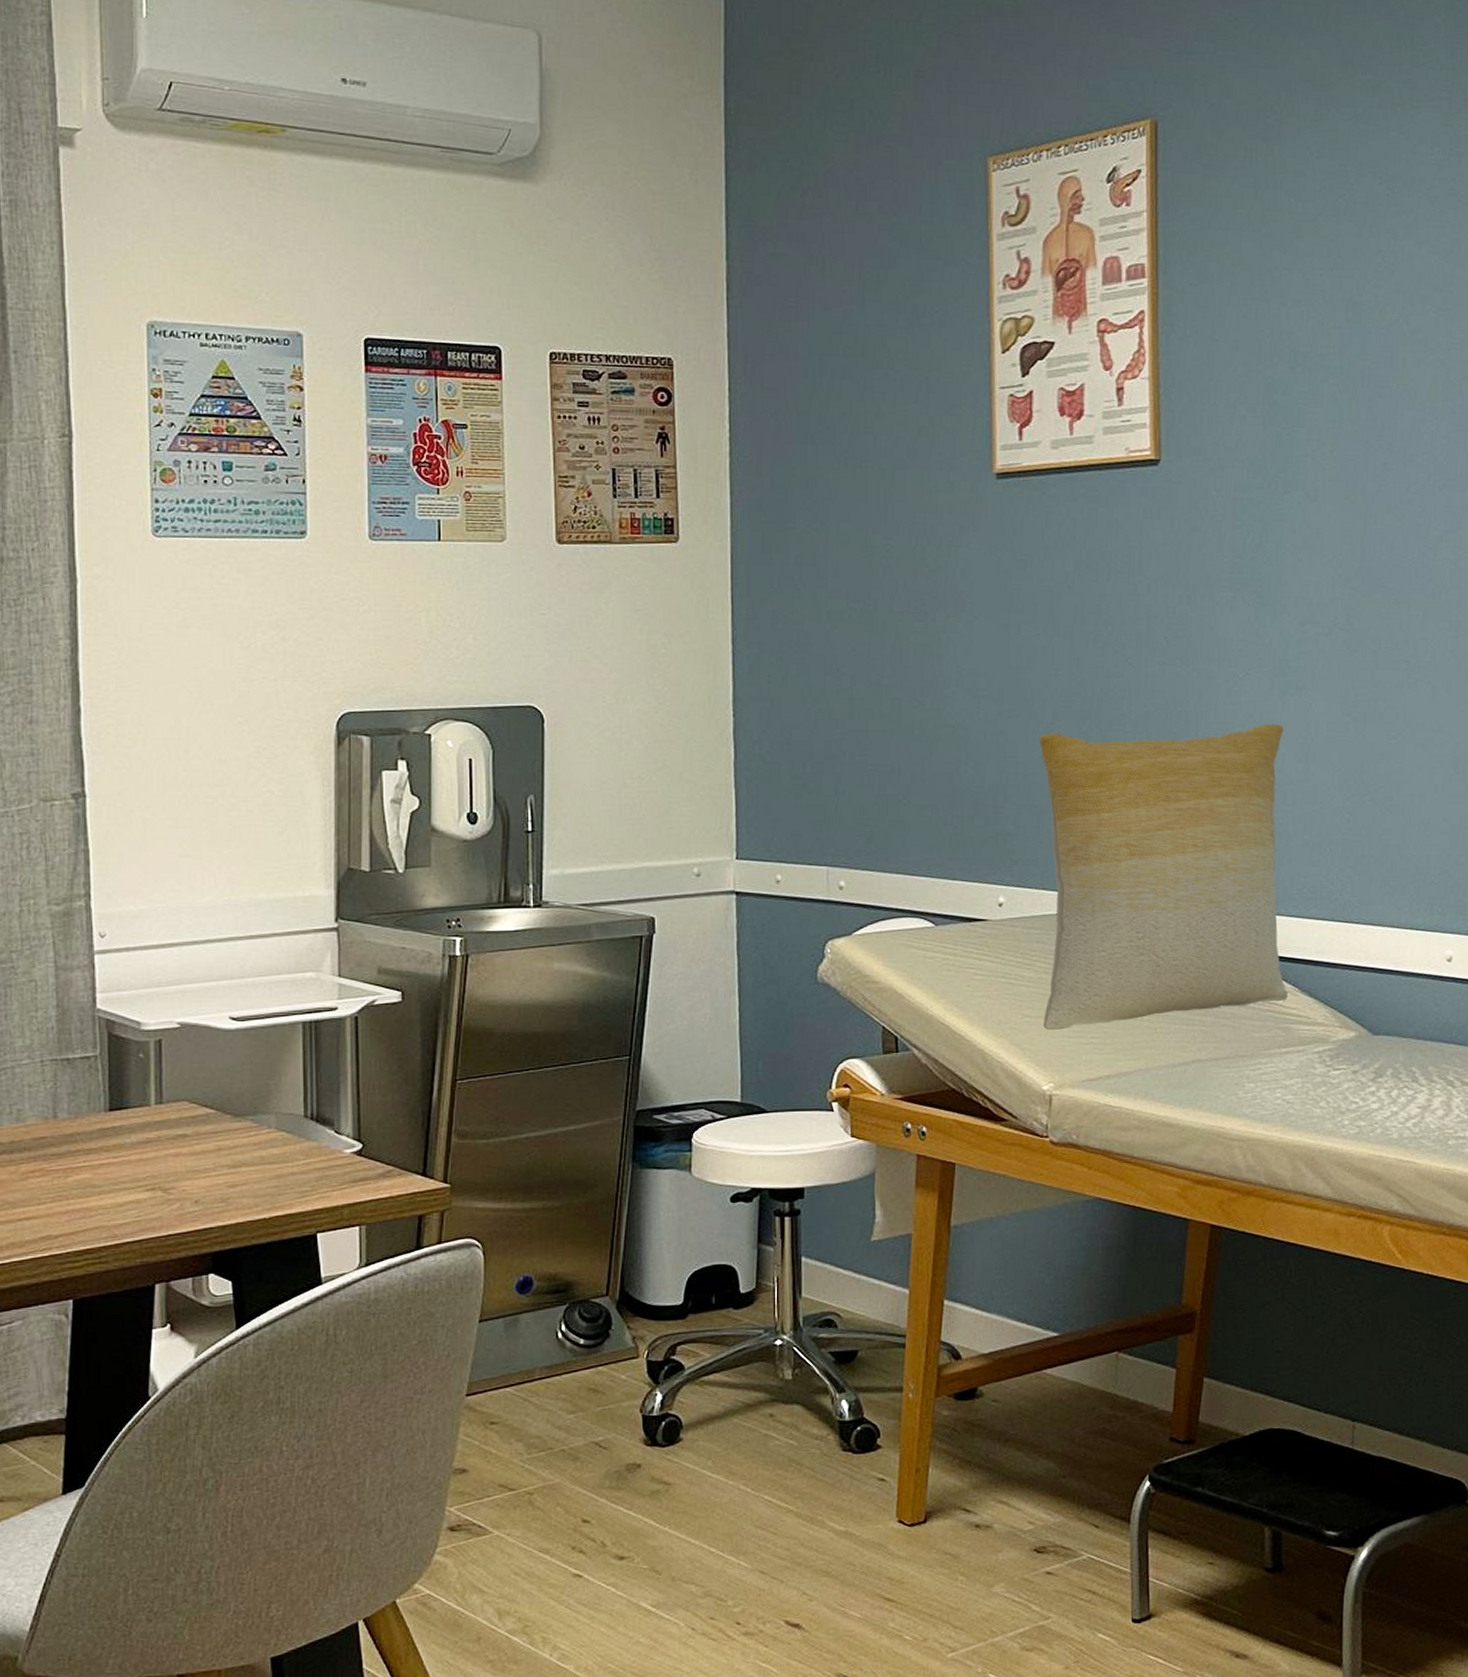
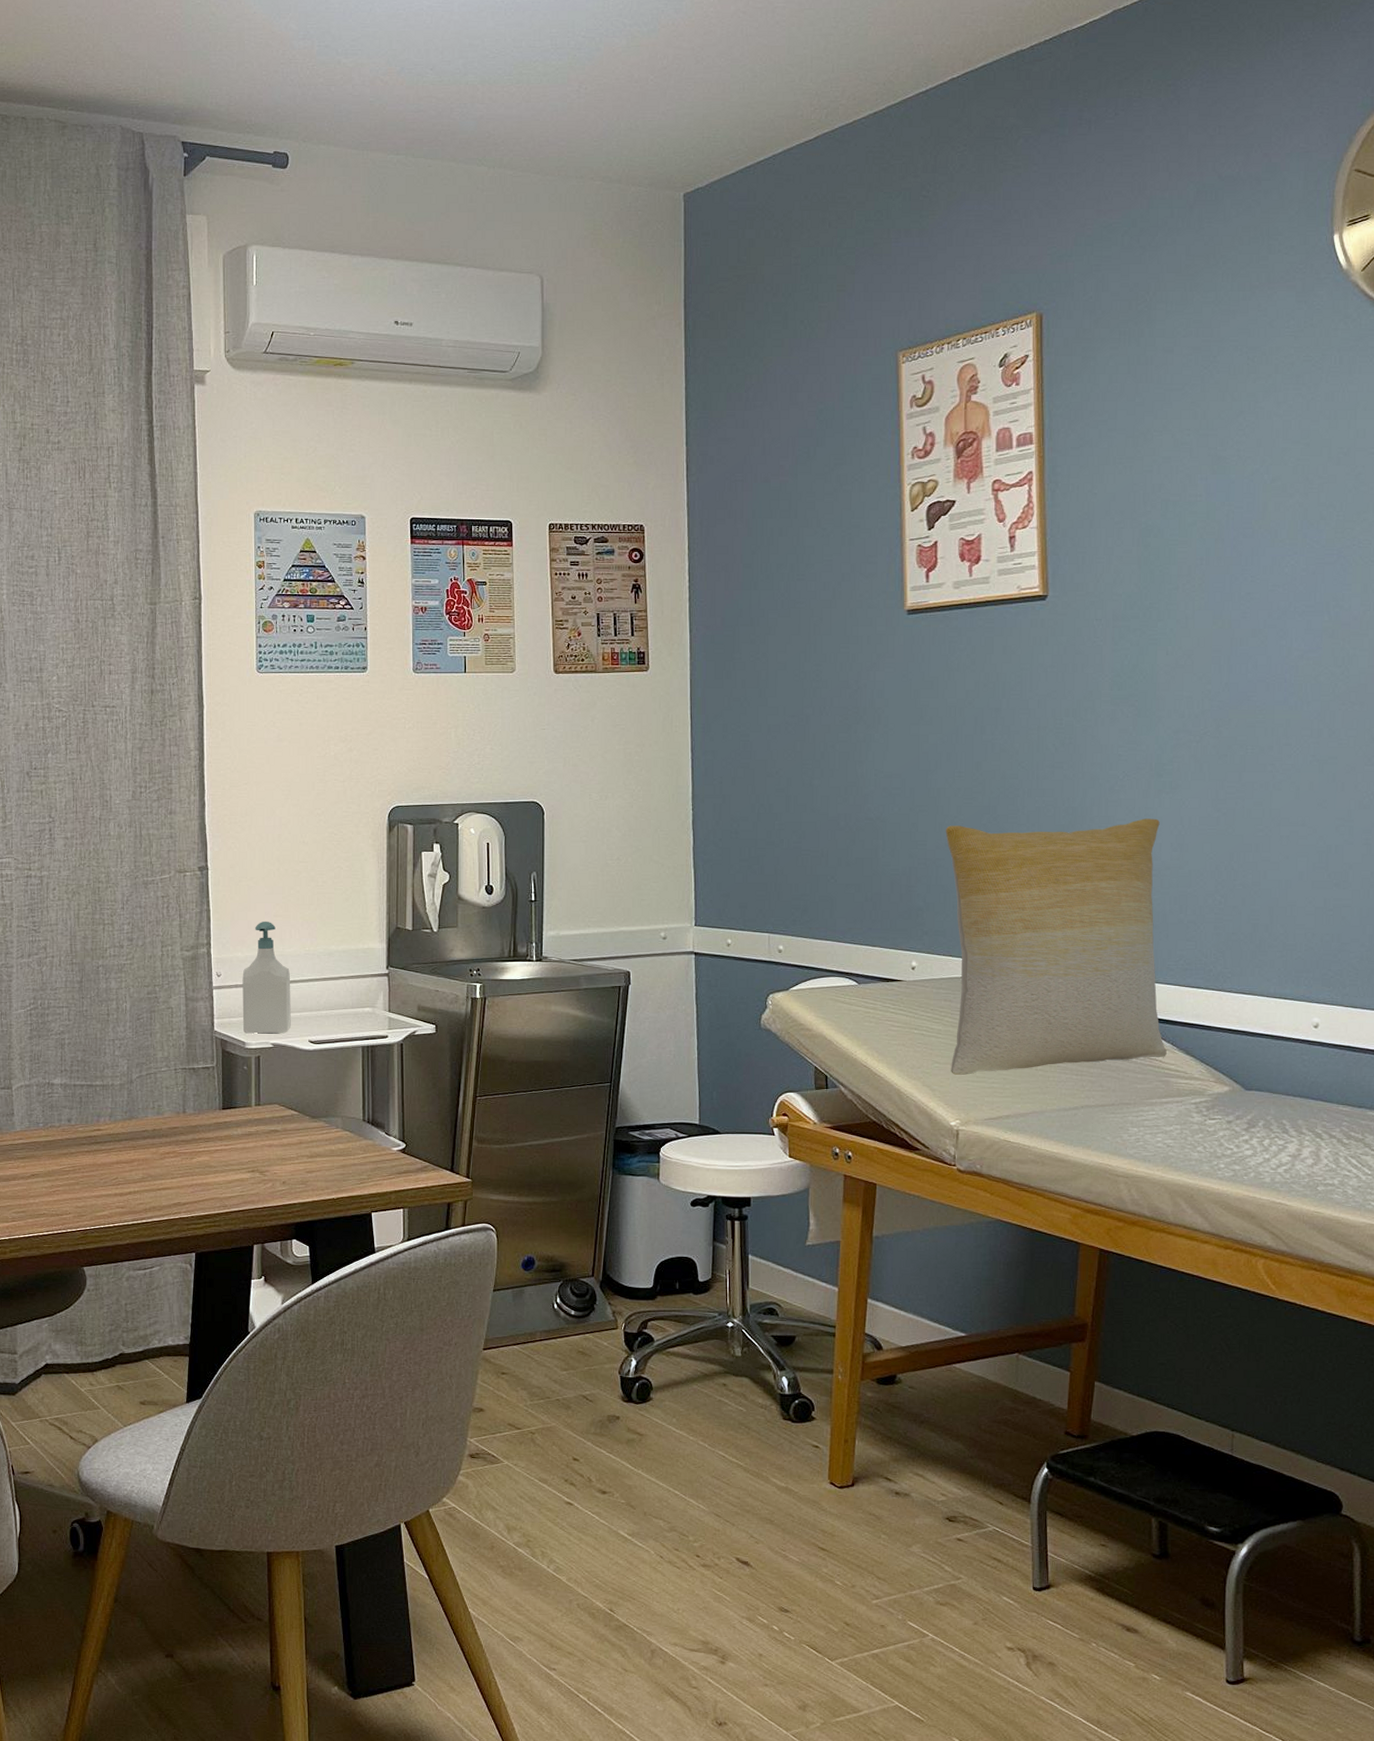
soap bottle: none [136,863,205,1011] -> present [242,921,291,1034]

